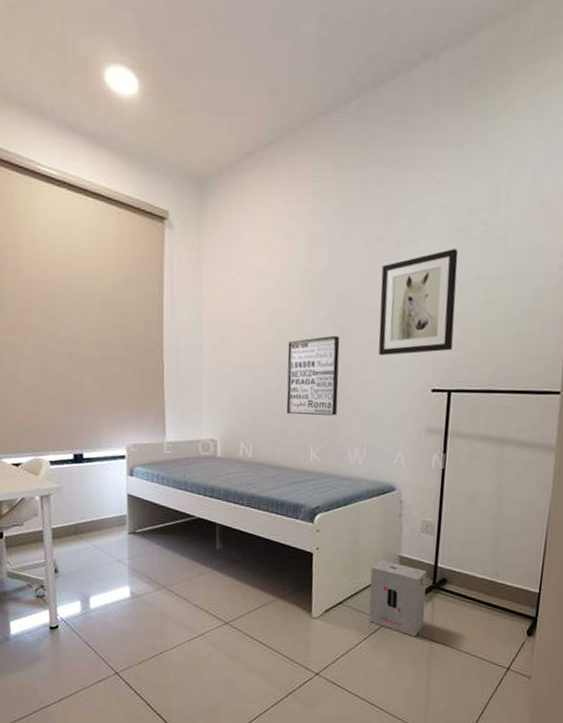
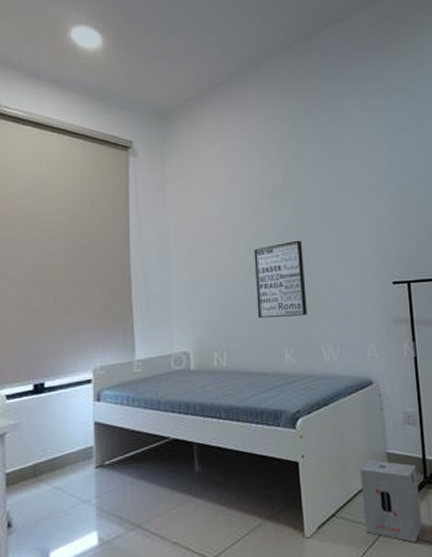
wall art: present [378,249,459,356] -> none [333,159,405,254]

